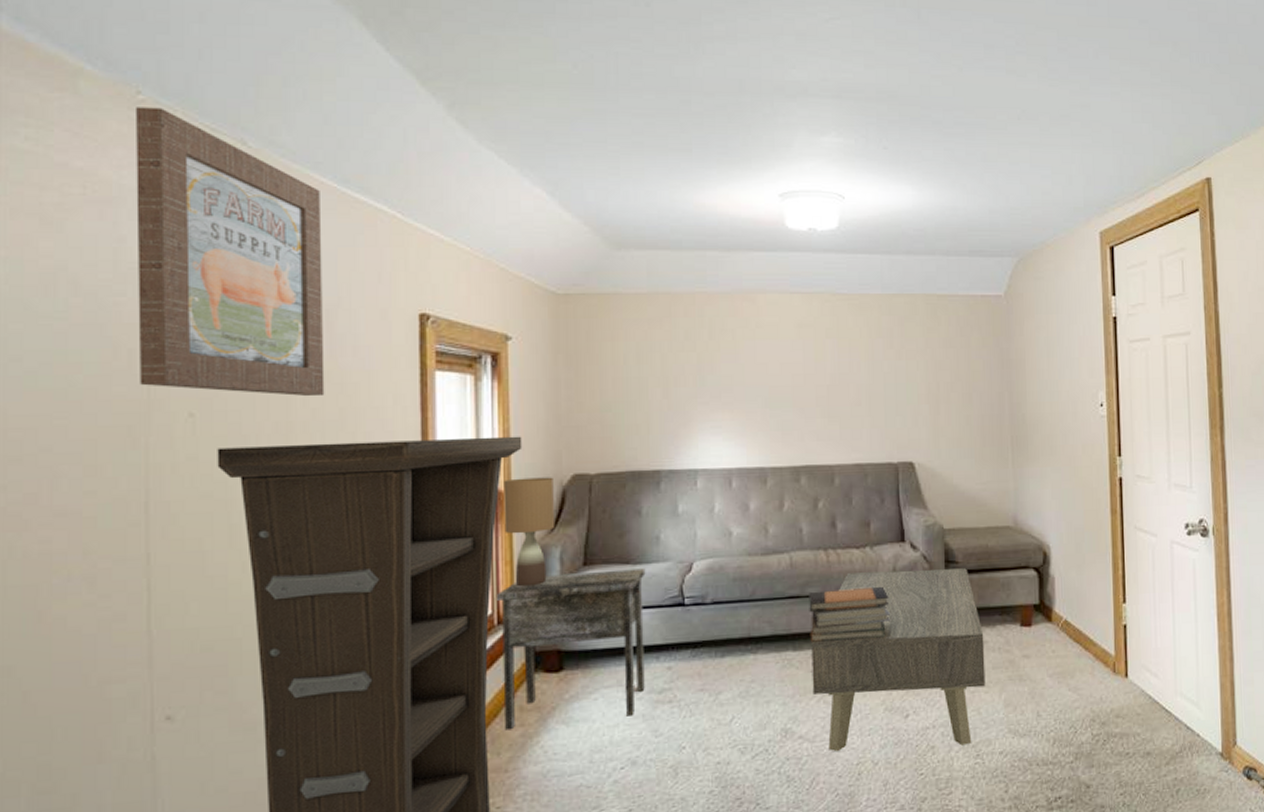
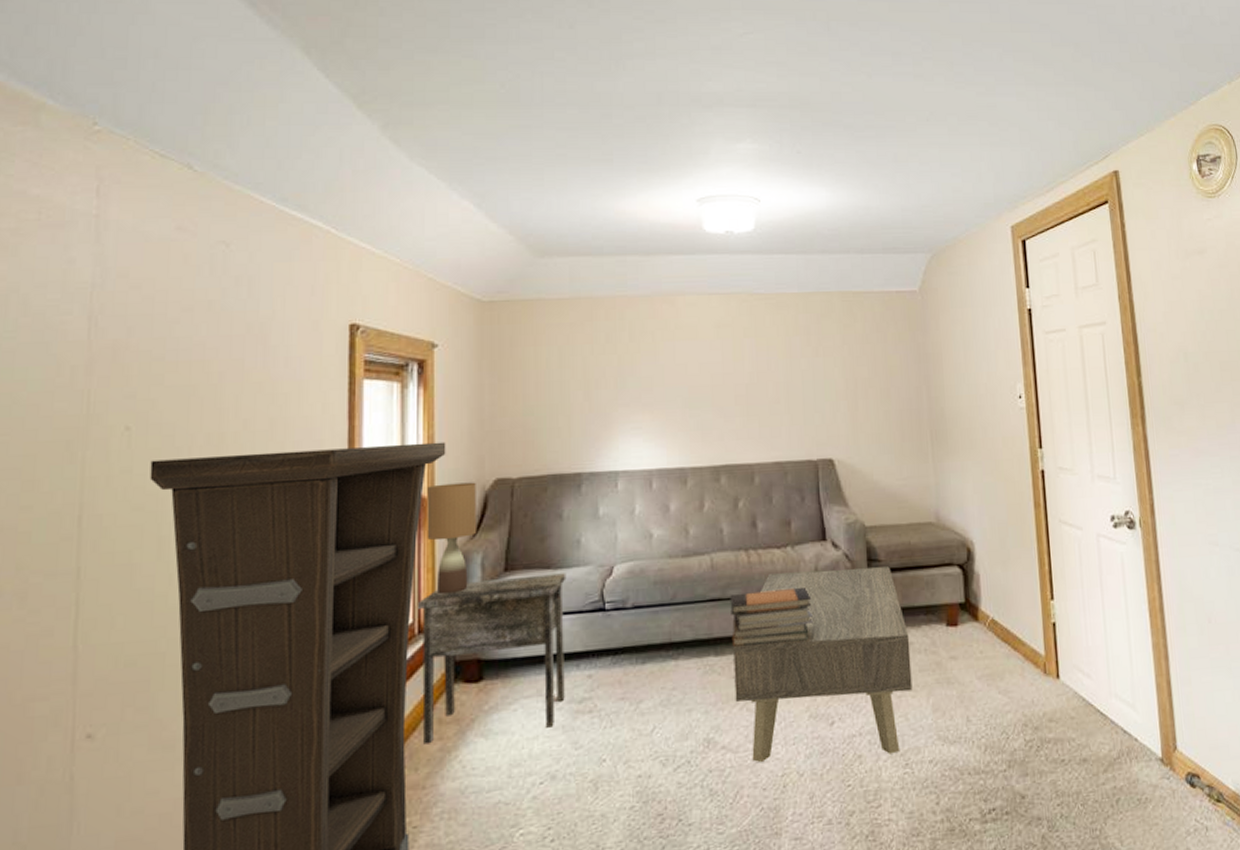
wall art: present [136,107,325,397] -> none [80,137,260,408]

